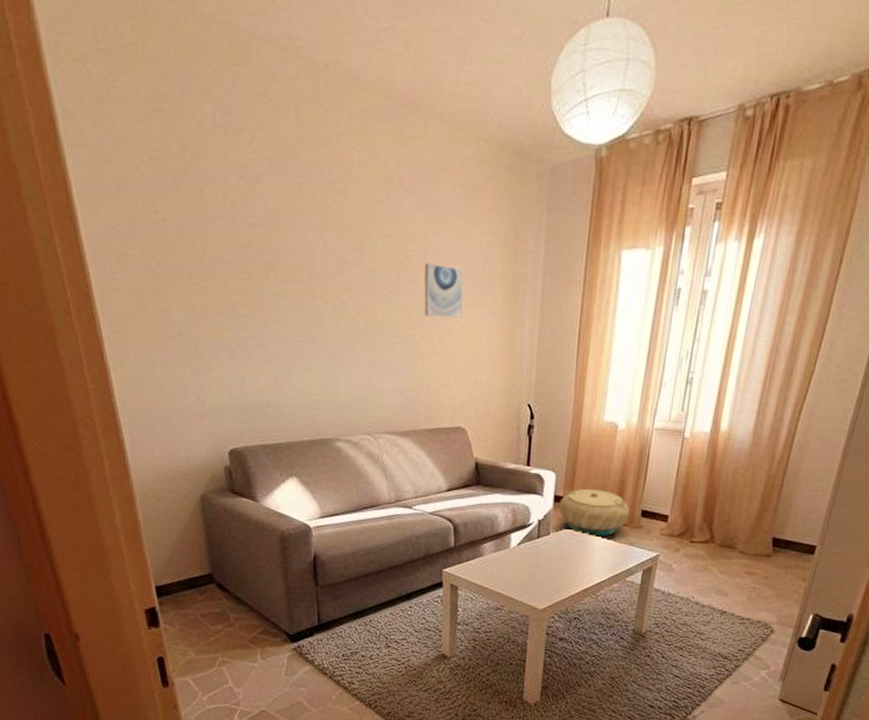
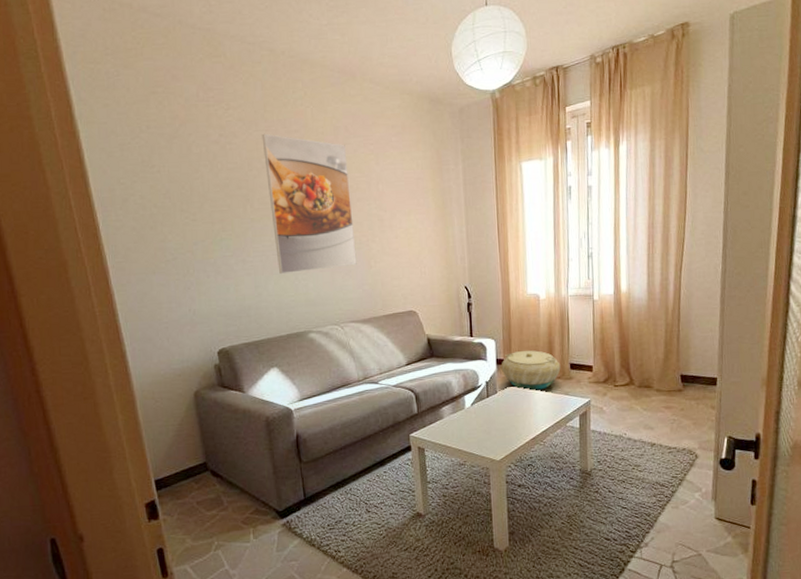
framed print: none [293,180,400,367] -> present [262,133,357,275]
wall art: present [424,262,463,318] -> none [371,184,404,226]

